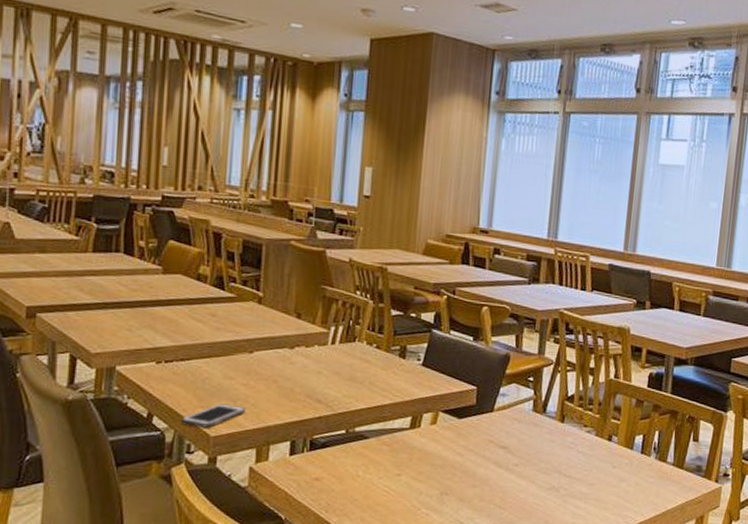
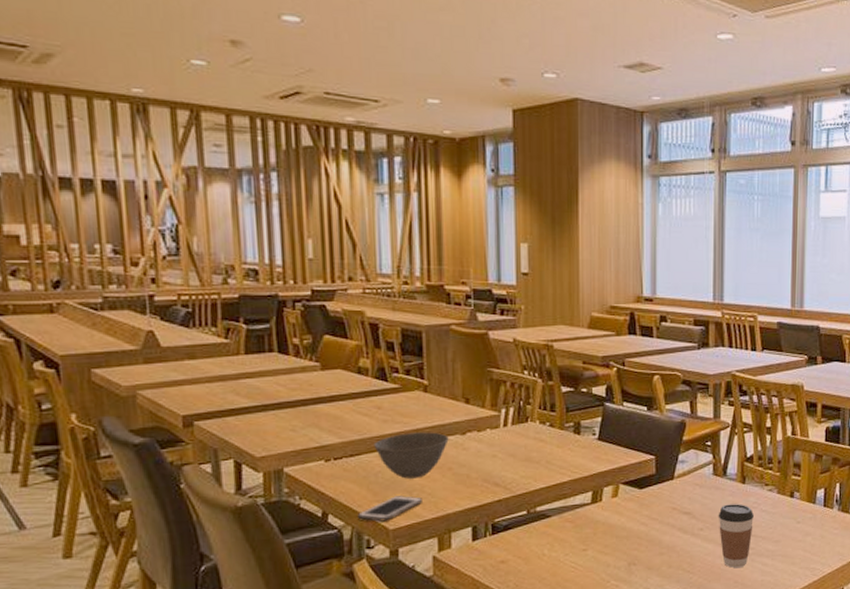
bowl: none [204,342,277,388] -> present [373,432,449,479]
coffee cup: none [534,442,570,507] -> present [718,504,754,568]

